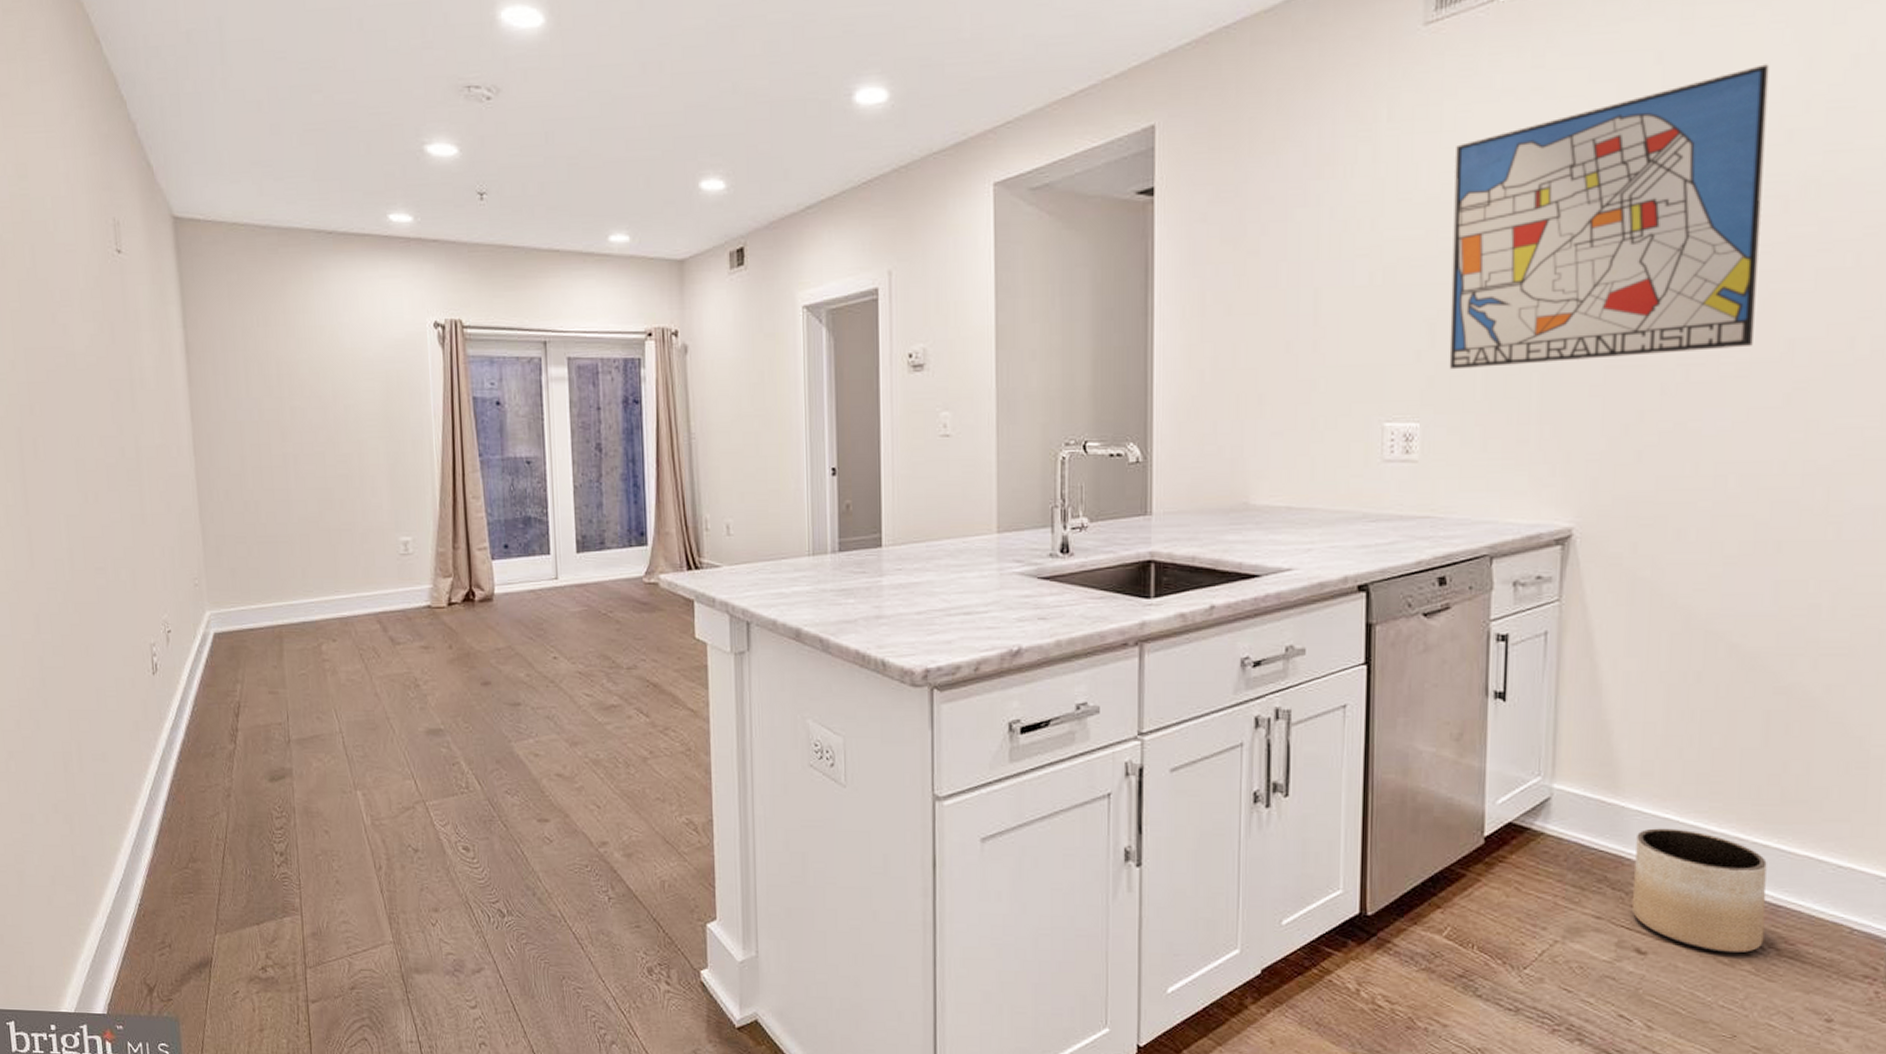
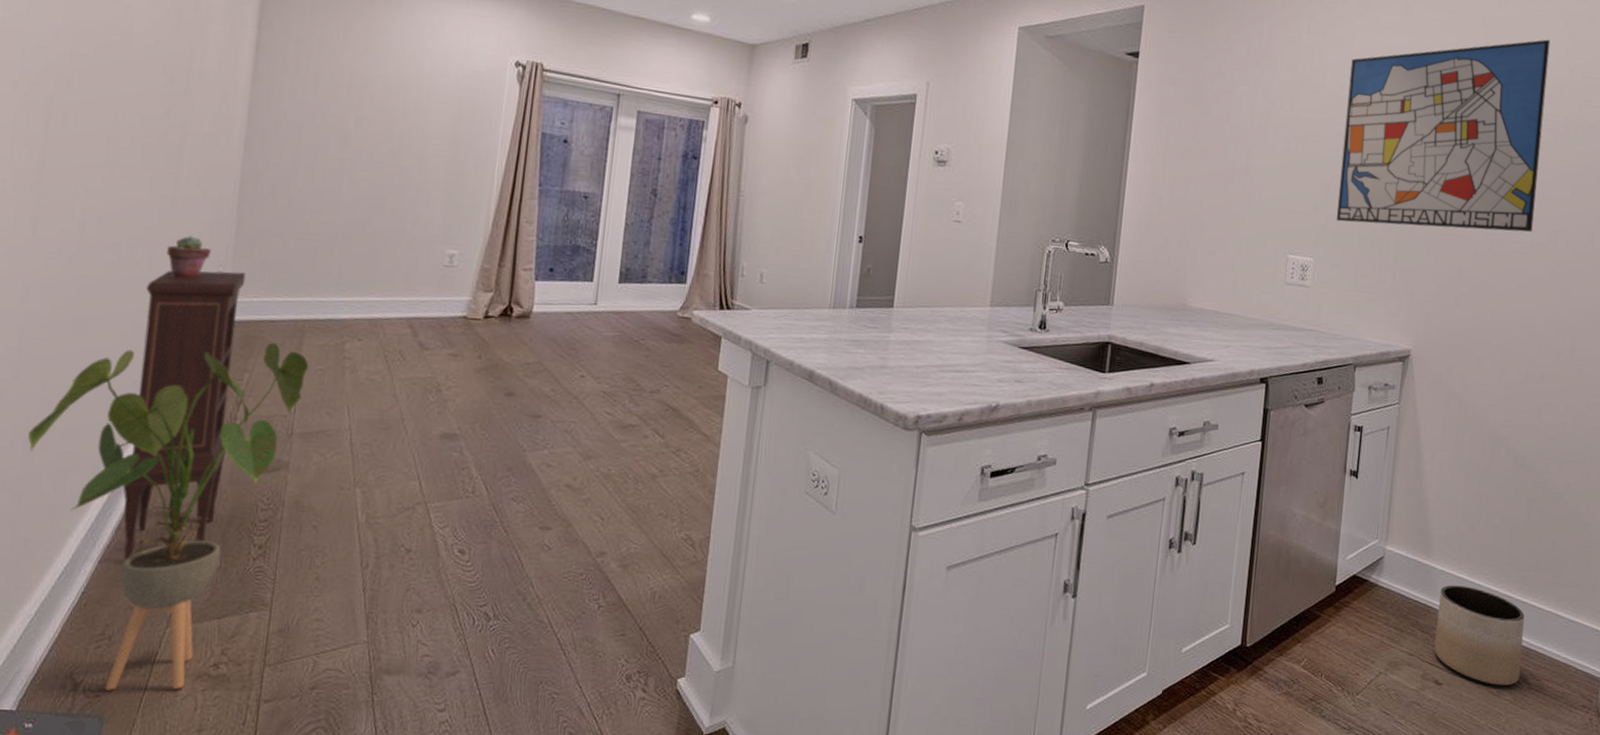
house plant: none [66,651,293,994] -> present [28,342,309,690]
cabinet: none [136,583,237,873] -> present [122,270,246,561]
potted succulent: none [146,552,185,595] -> present [167,236,211,278]

